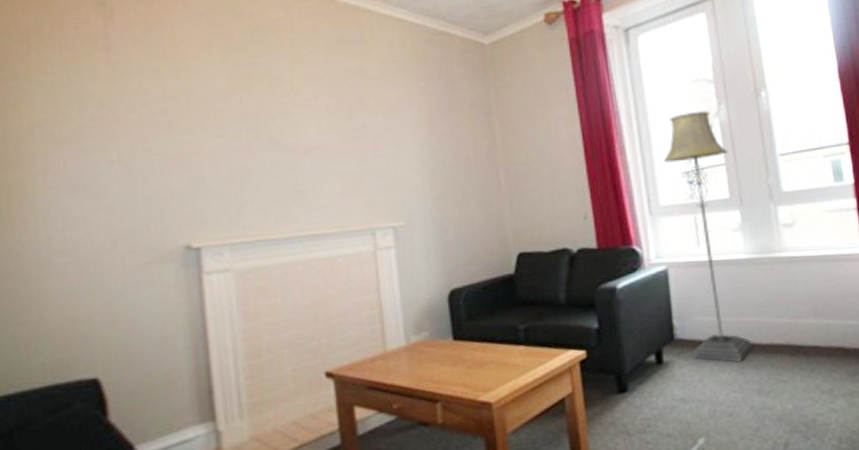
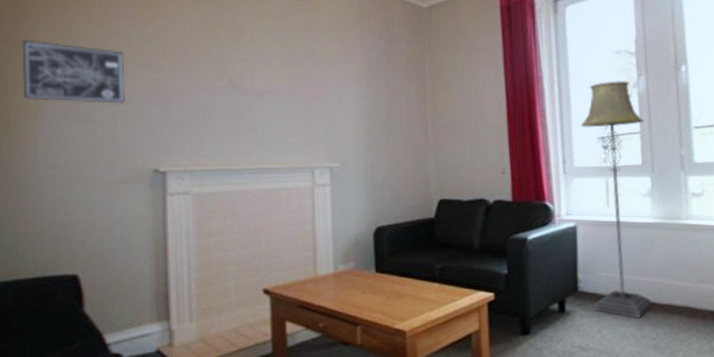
wall art: none [12,105,145,176] -> present [22,39,125,104]

